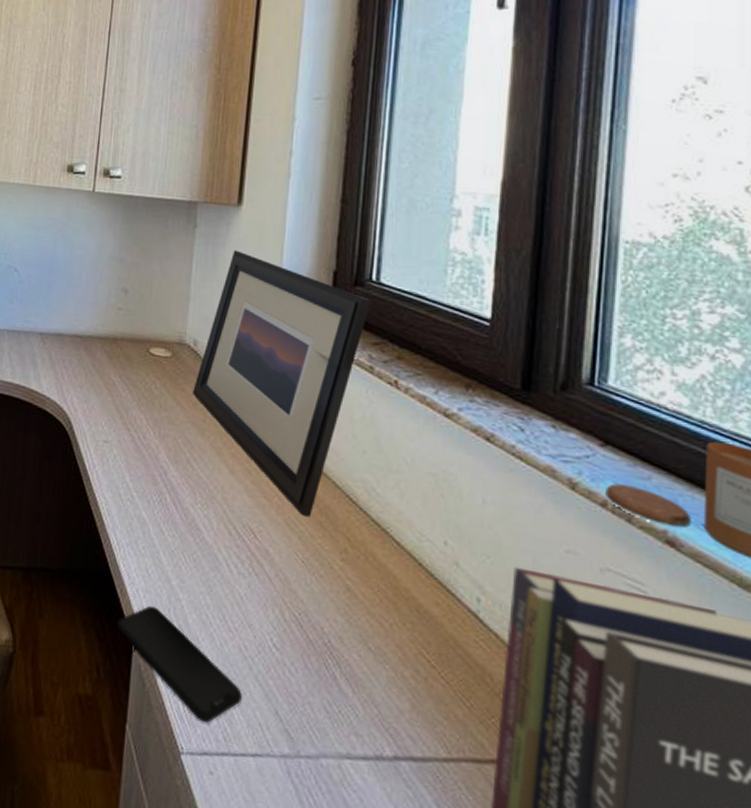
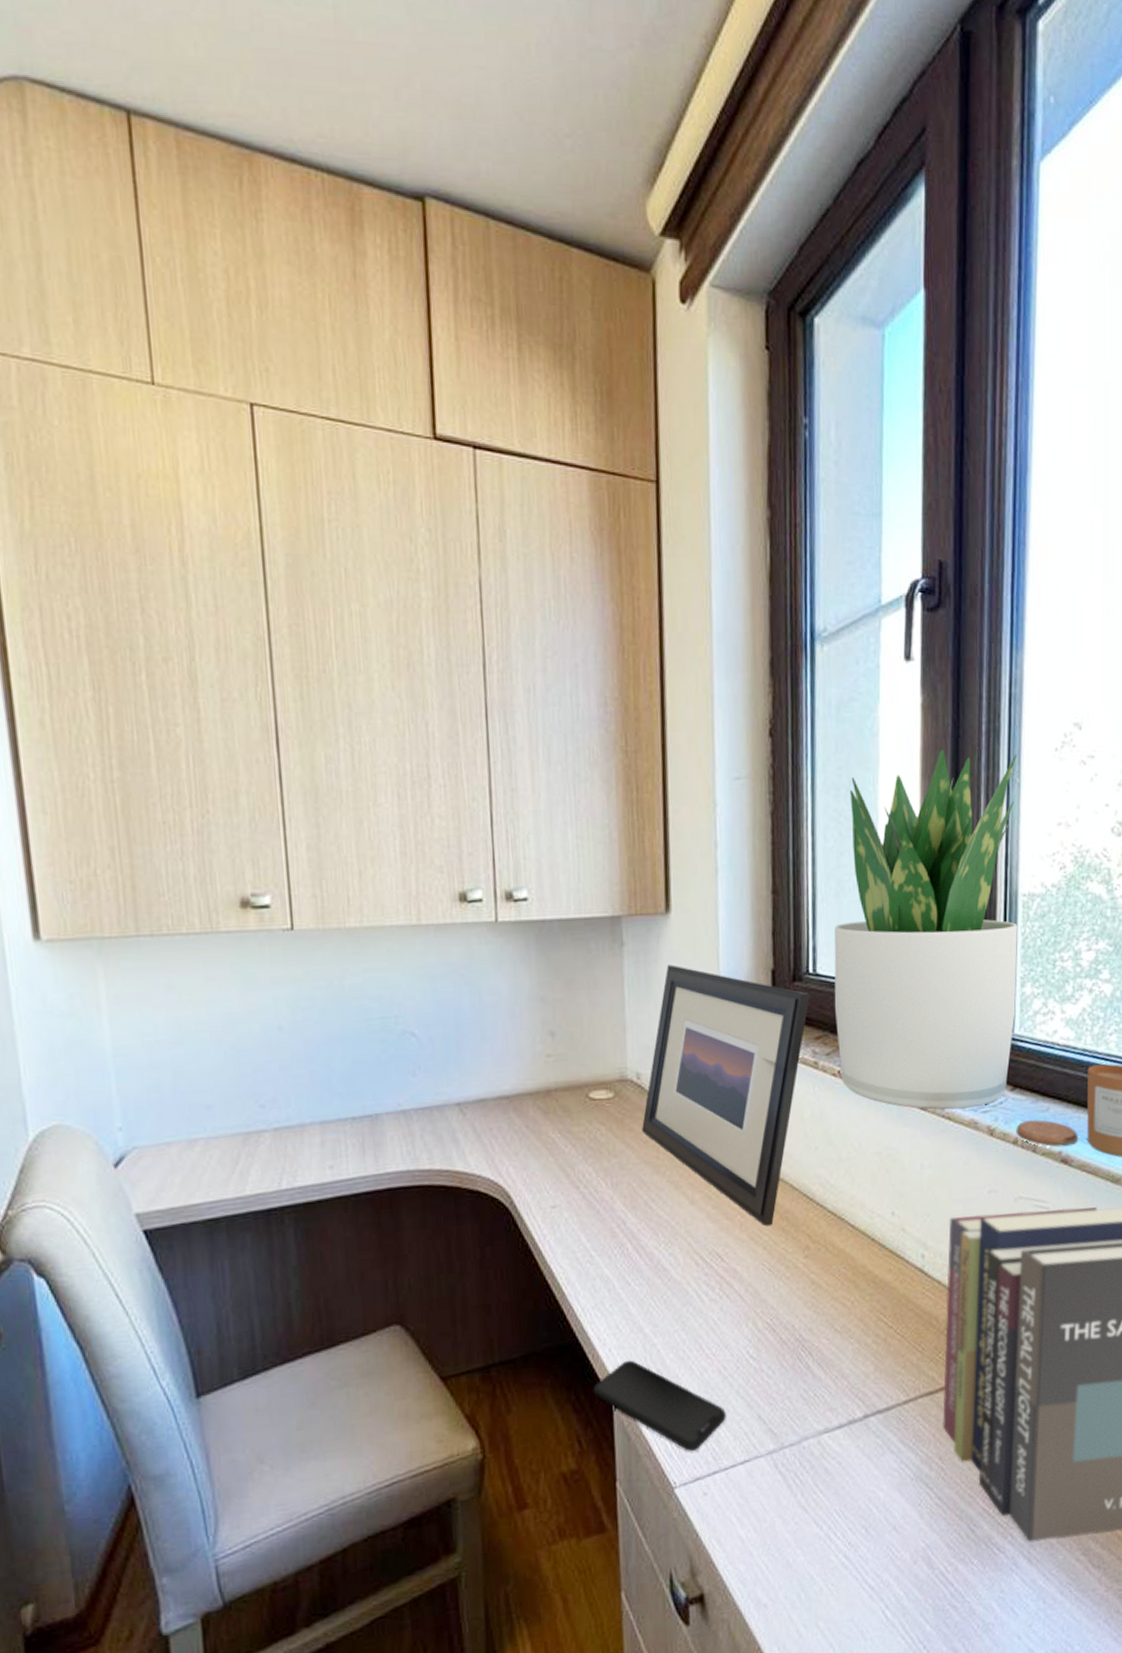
planter: none [396,91,624,455] -> present [834,750,1018,1110]

